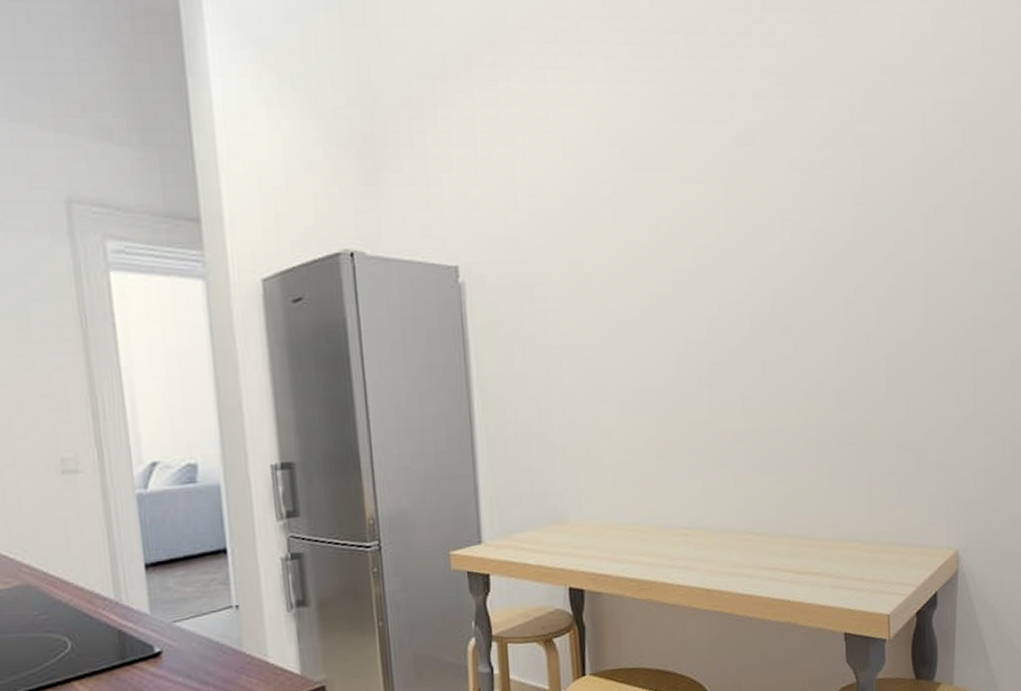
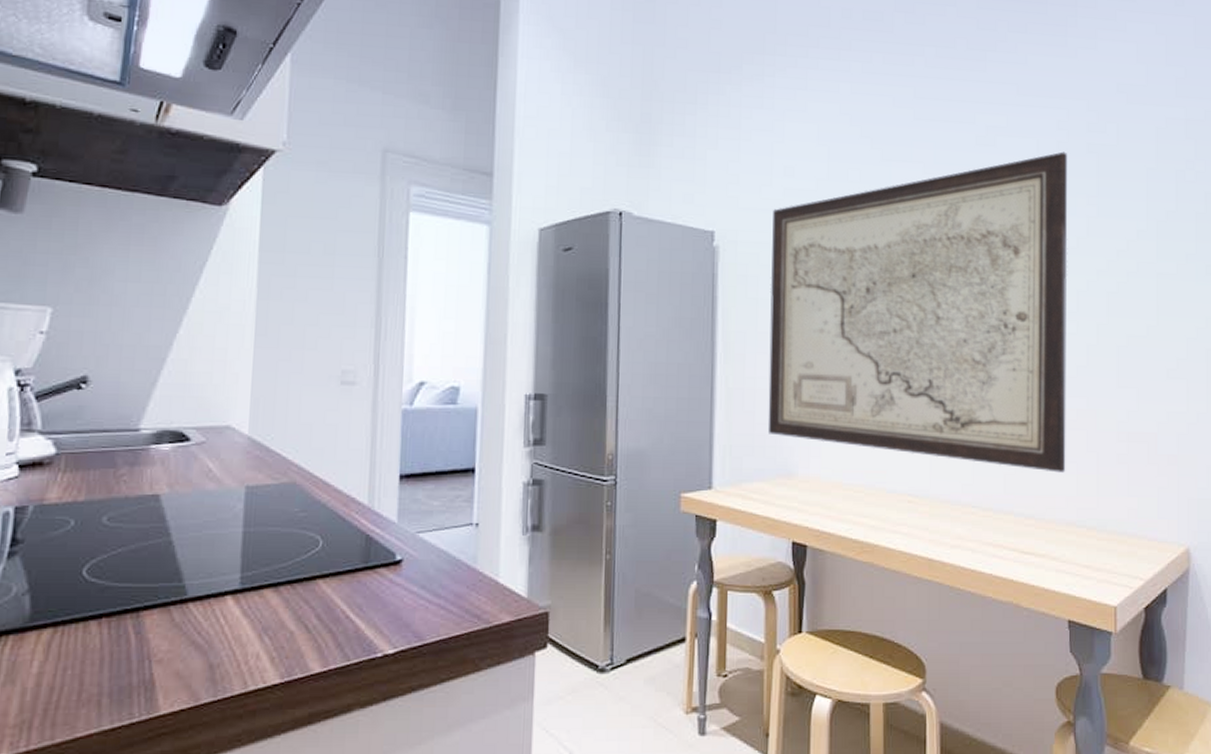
wall art: none [520,146,838,490] -> present [767,151,1068,473]

